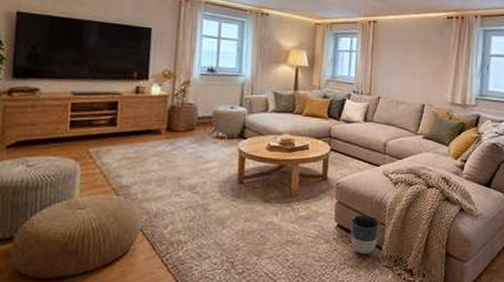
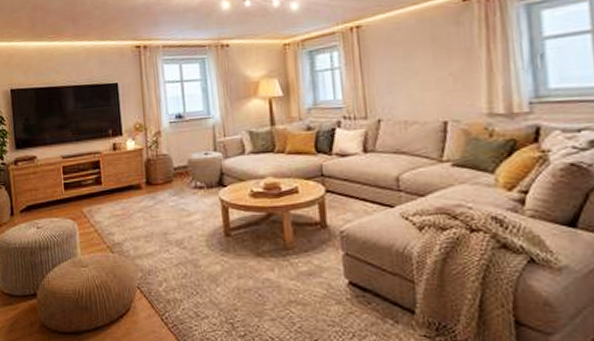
planter: present [350,215,379,255] -> none [367,270,408,320]

